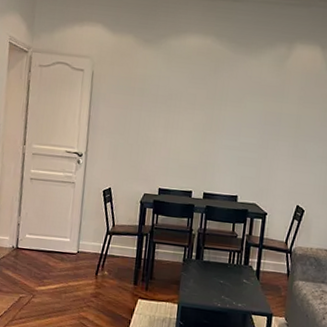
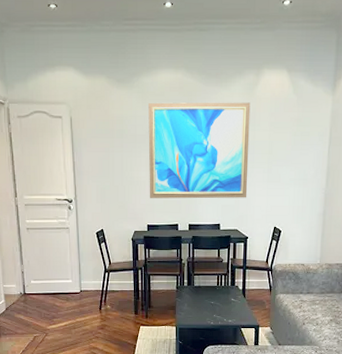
wall art: none [164,65,280,172] -> present [148,102,251,199]

